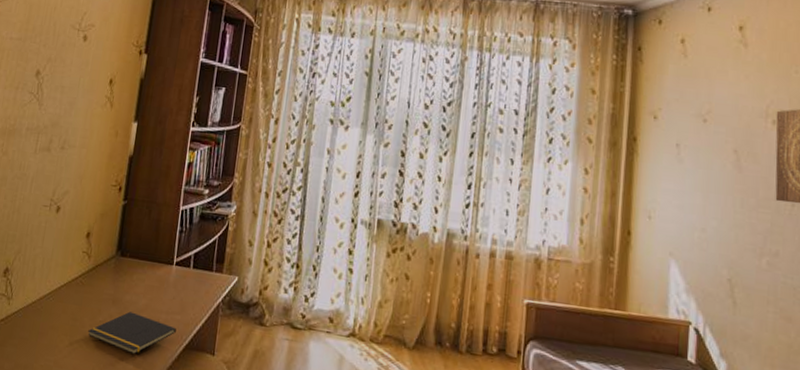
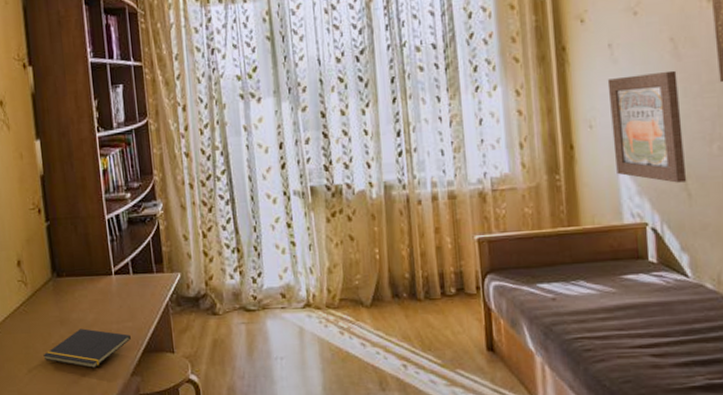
wall art: none [668,176,737,290] -> present [607,70,687,183]

